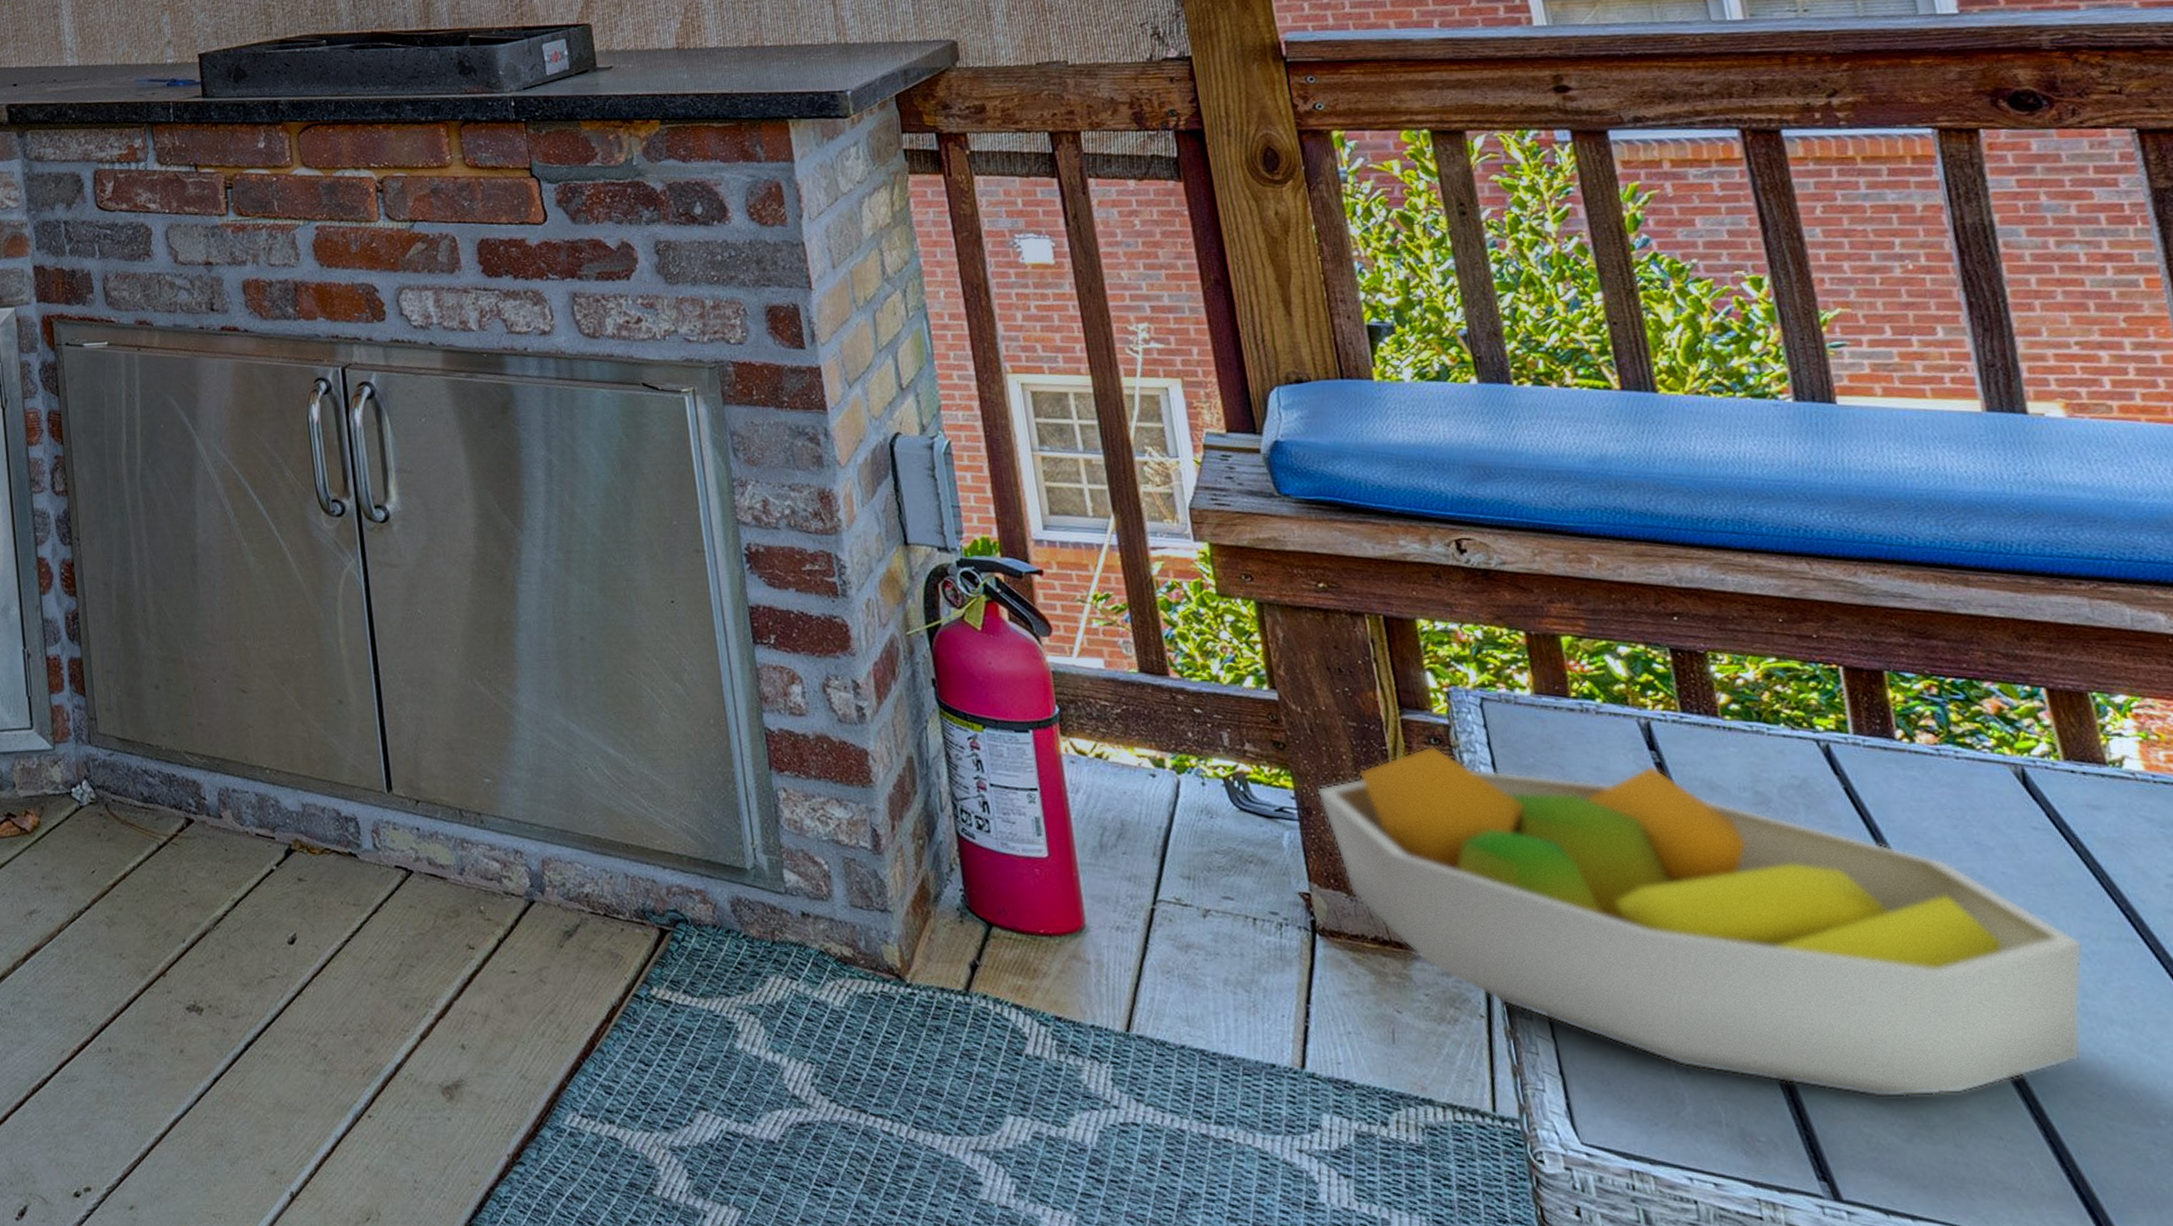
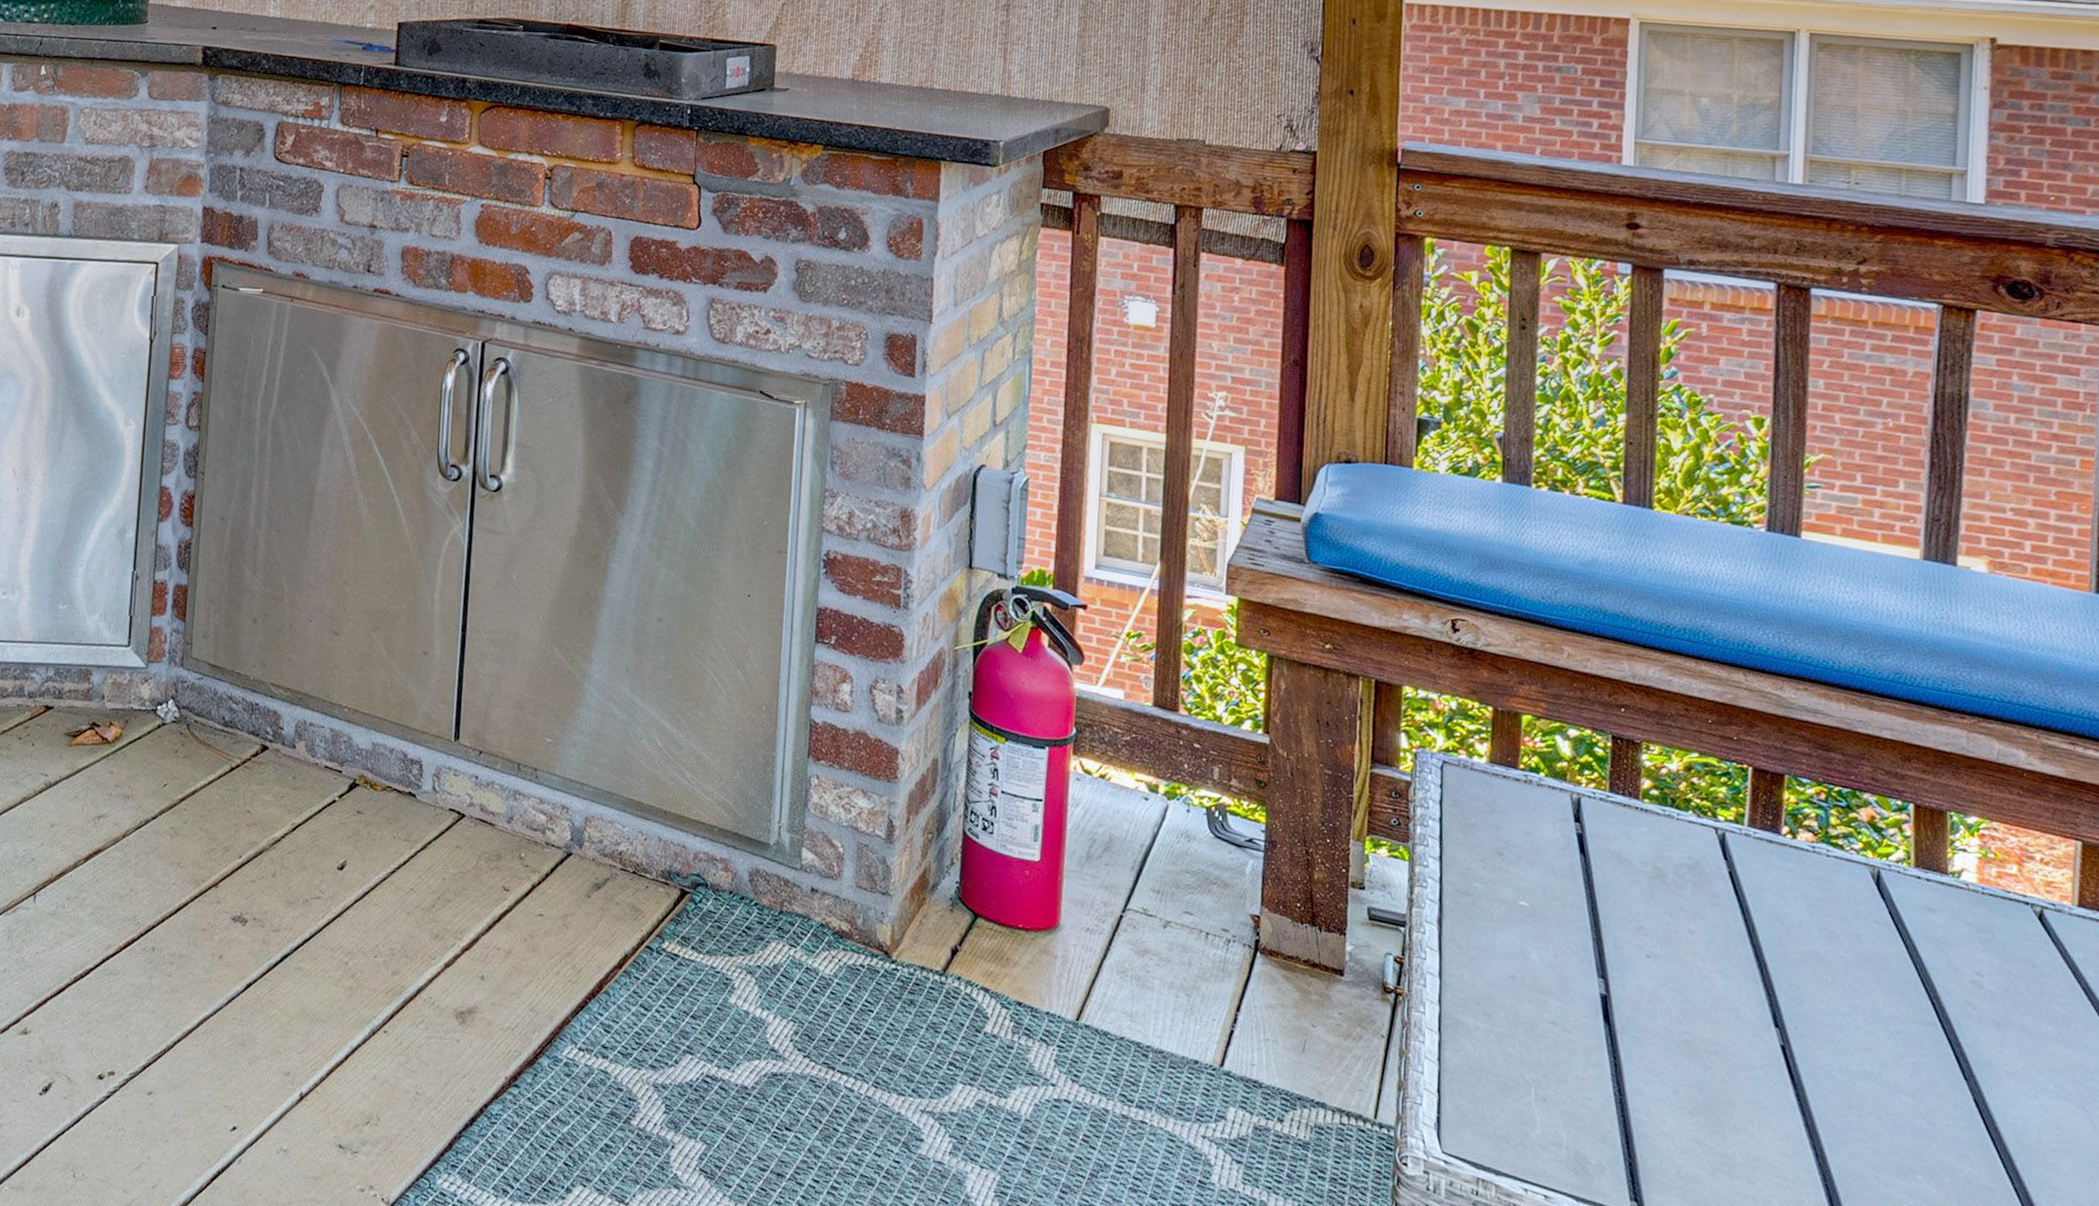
fruit bowl: present [1316,745,2084,1098] -> none [1284,798,1892,1140]

